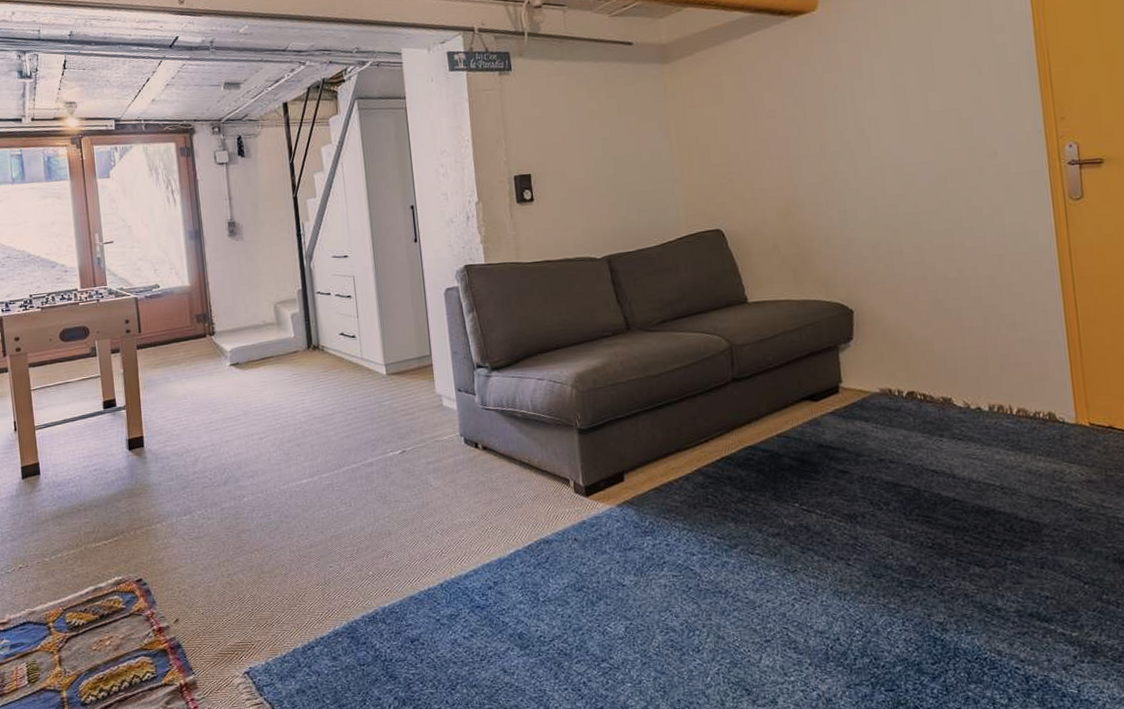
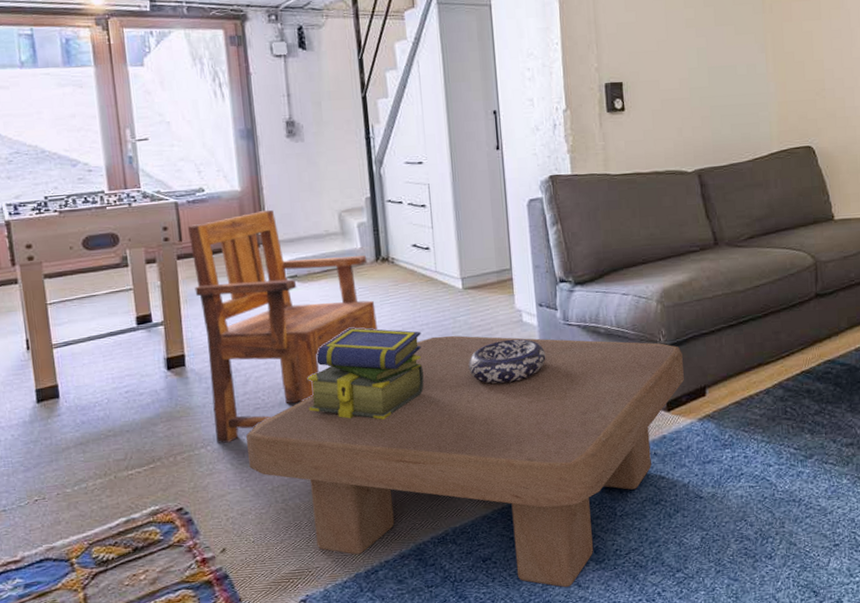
armchair: none [145,302,310,519] -> present [187,209,377,443]
coffee table: none [196,419,602,673] -> present [246,335,684,588]
stack of books: none [248,412,353,500] -> present [307,328,424,420]
decorative bowl: none [393,423,466,467] -> present [468,338,546,384]

